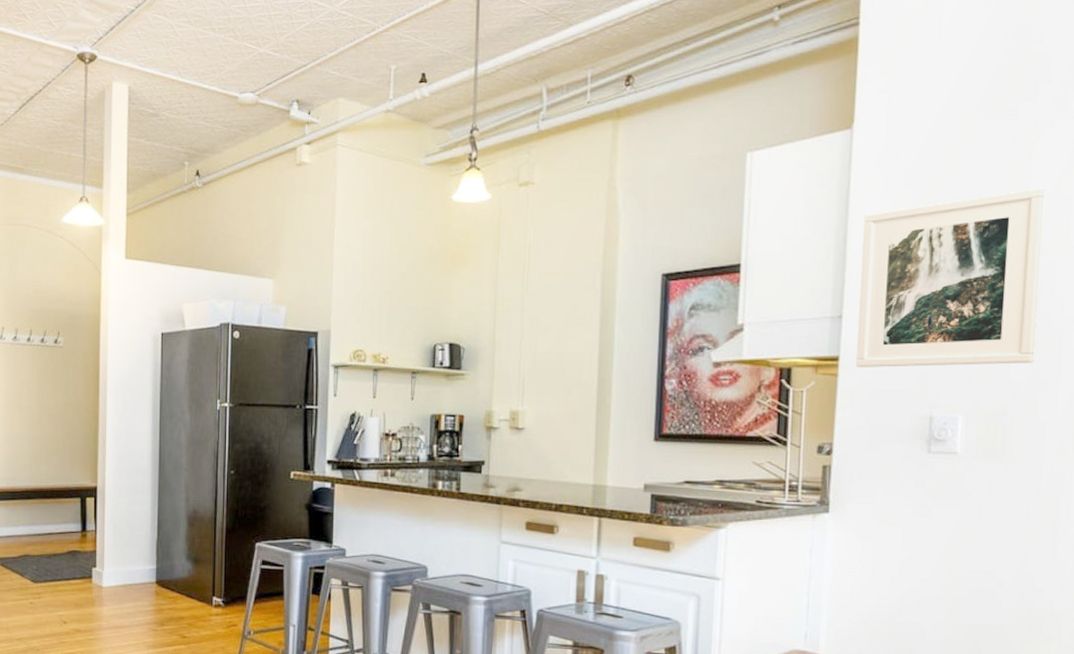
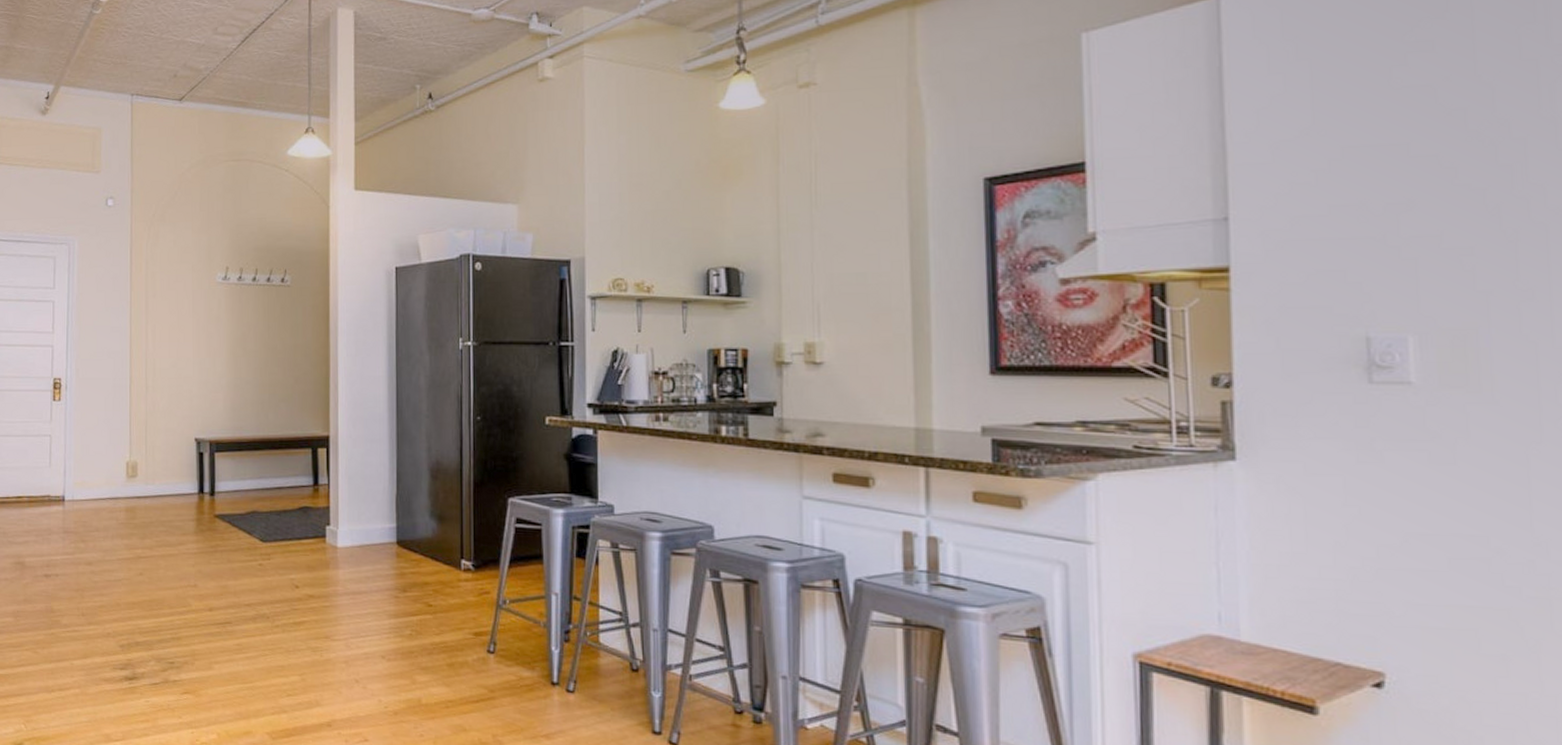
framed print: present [856,188,1046,367] -> none [1246,49,1510,279]

